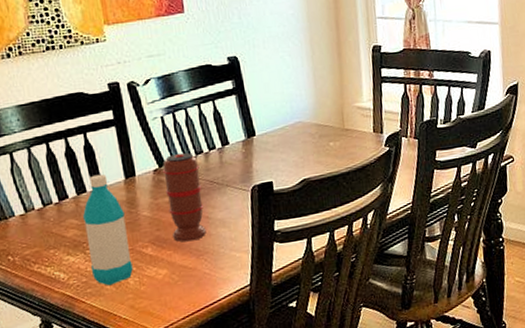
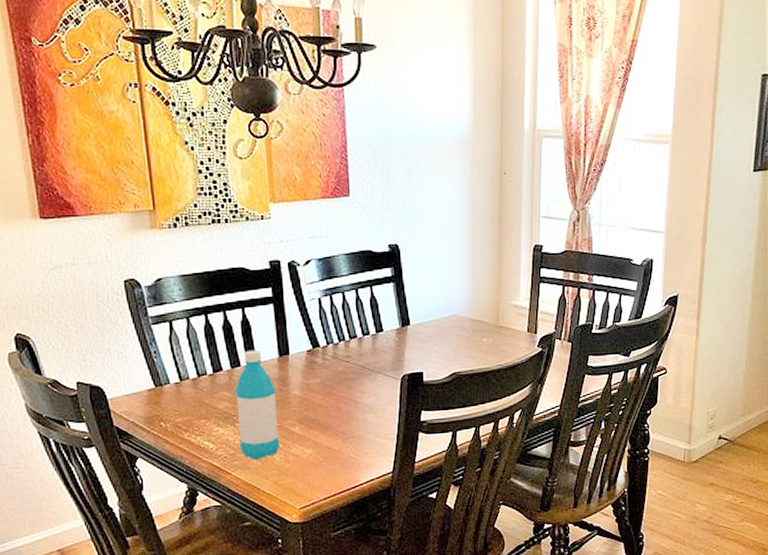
spice grinder: present [162,153,206,242] -> none [315,336,354,424]

